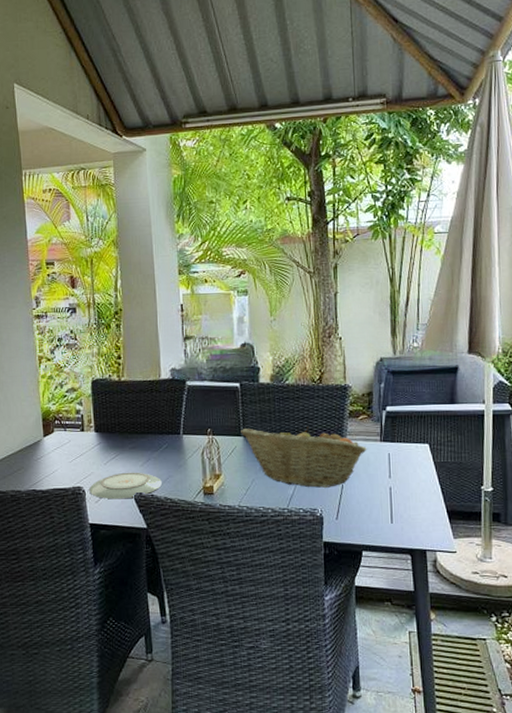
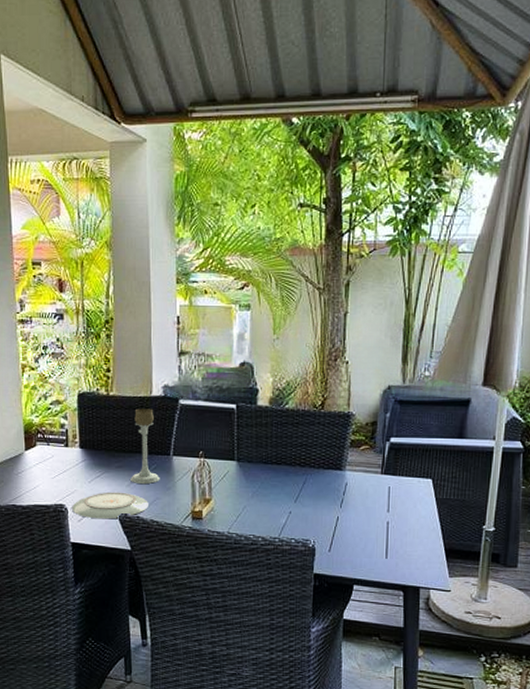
candle holder: none [144,391,172,463] -> present [130,408,160,484]
fruit basket: present [241,425,367,488] -> none [234,453,366,519]

